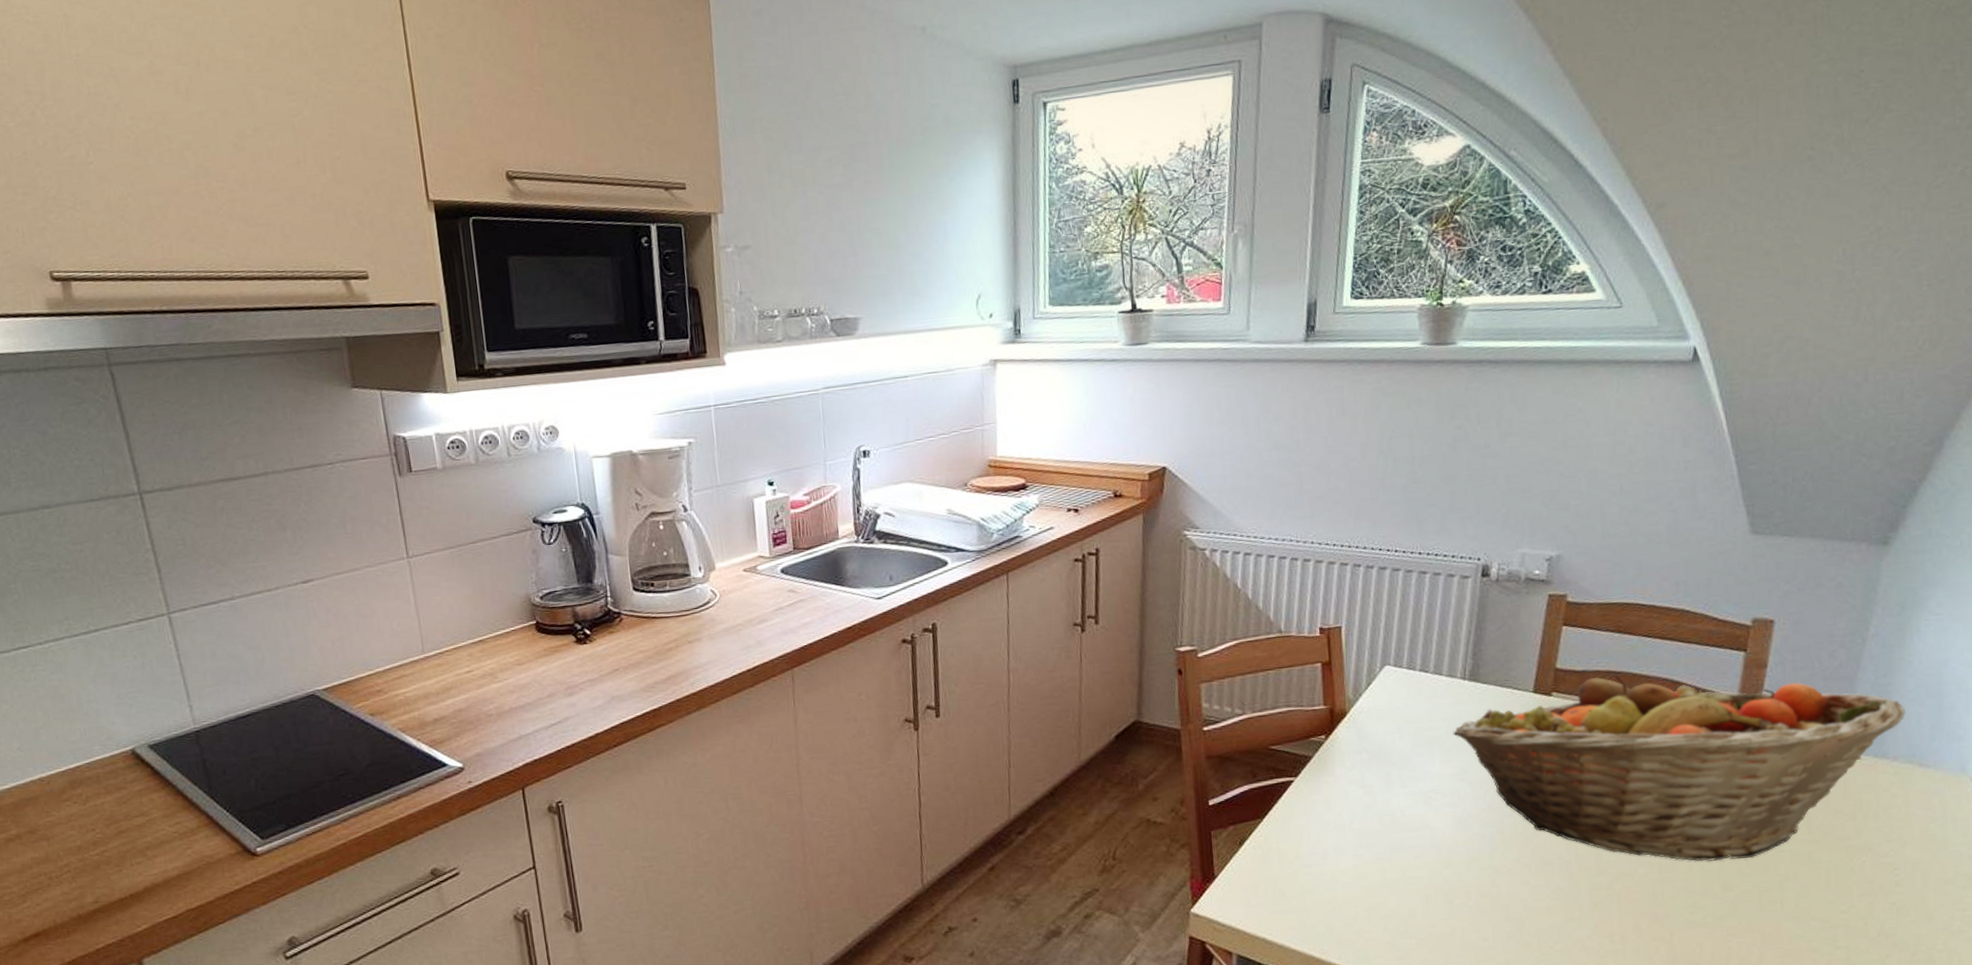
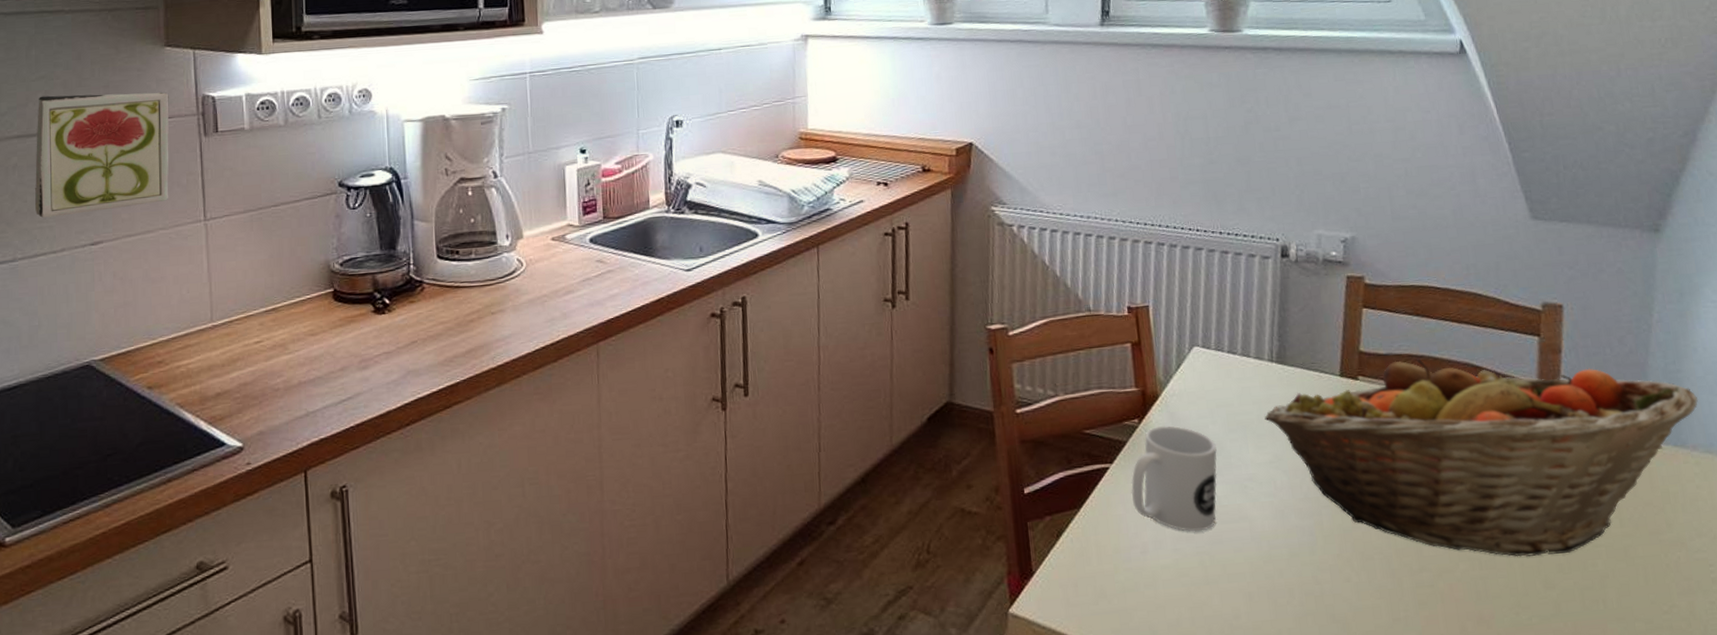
decorative tile: none [236,434,372,558] -> present [34,92,169,218]
mug: none [1314,740,1402,840] -> present [1131,425,1217,532]

